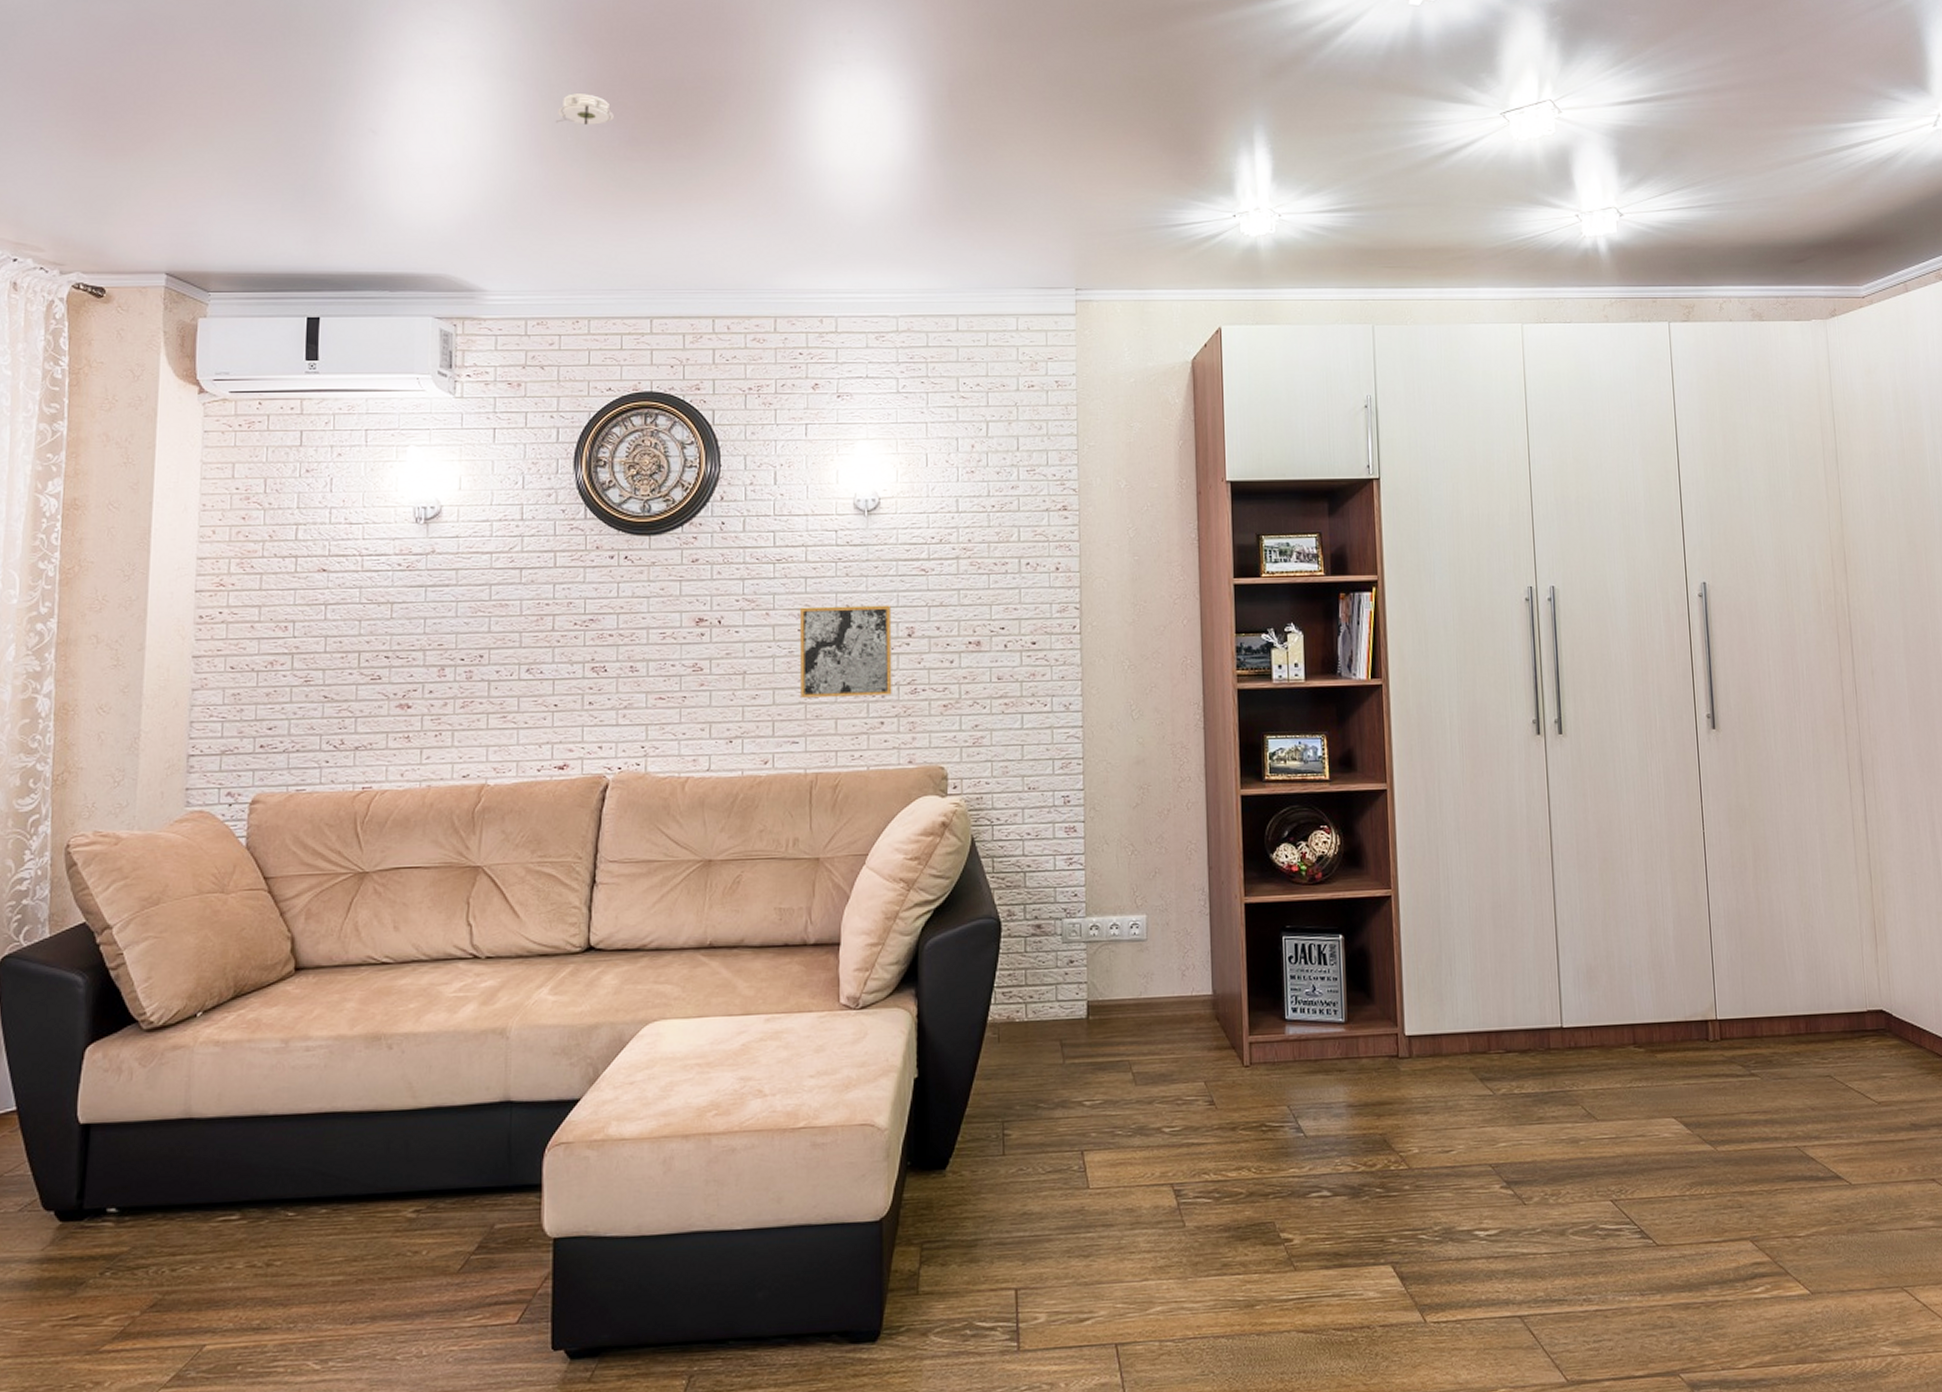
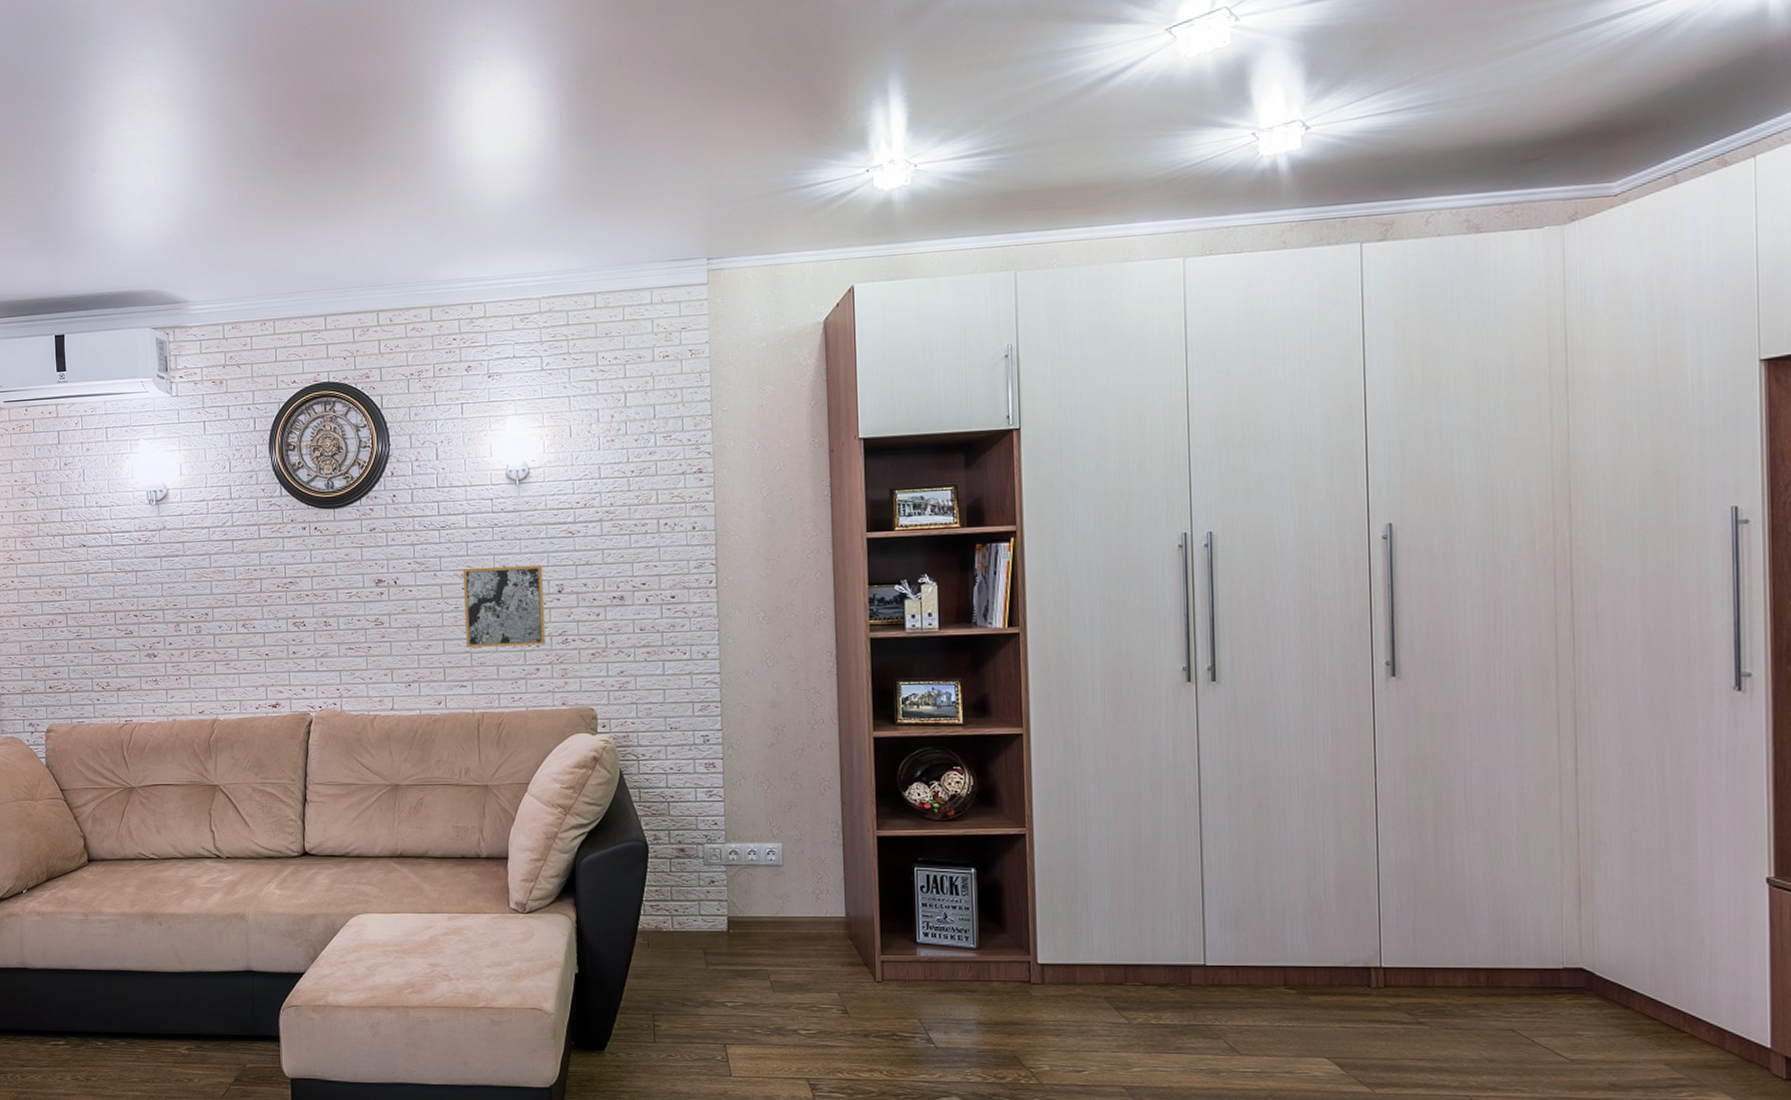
smoke detector: present [556,93,614,125] -> none [237,115,284,145]

